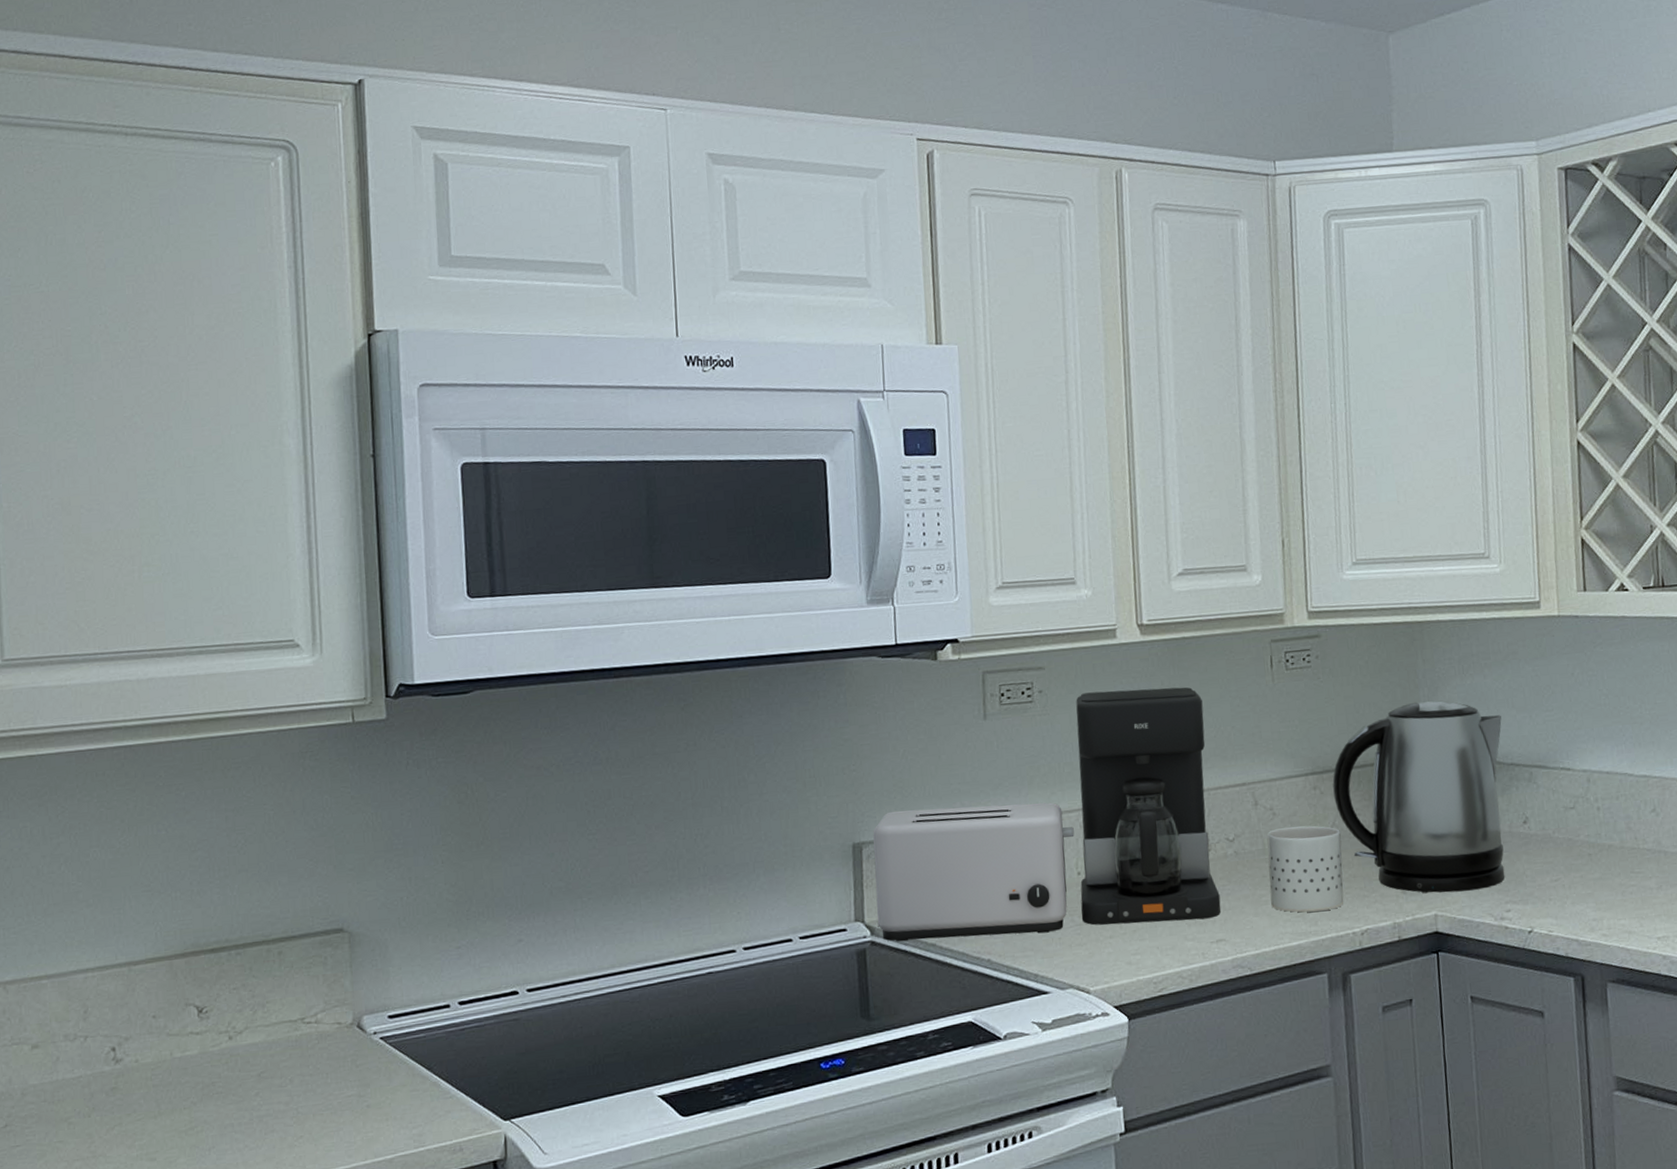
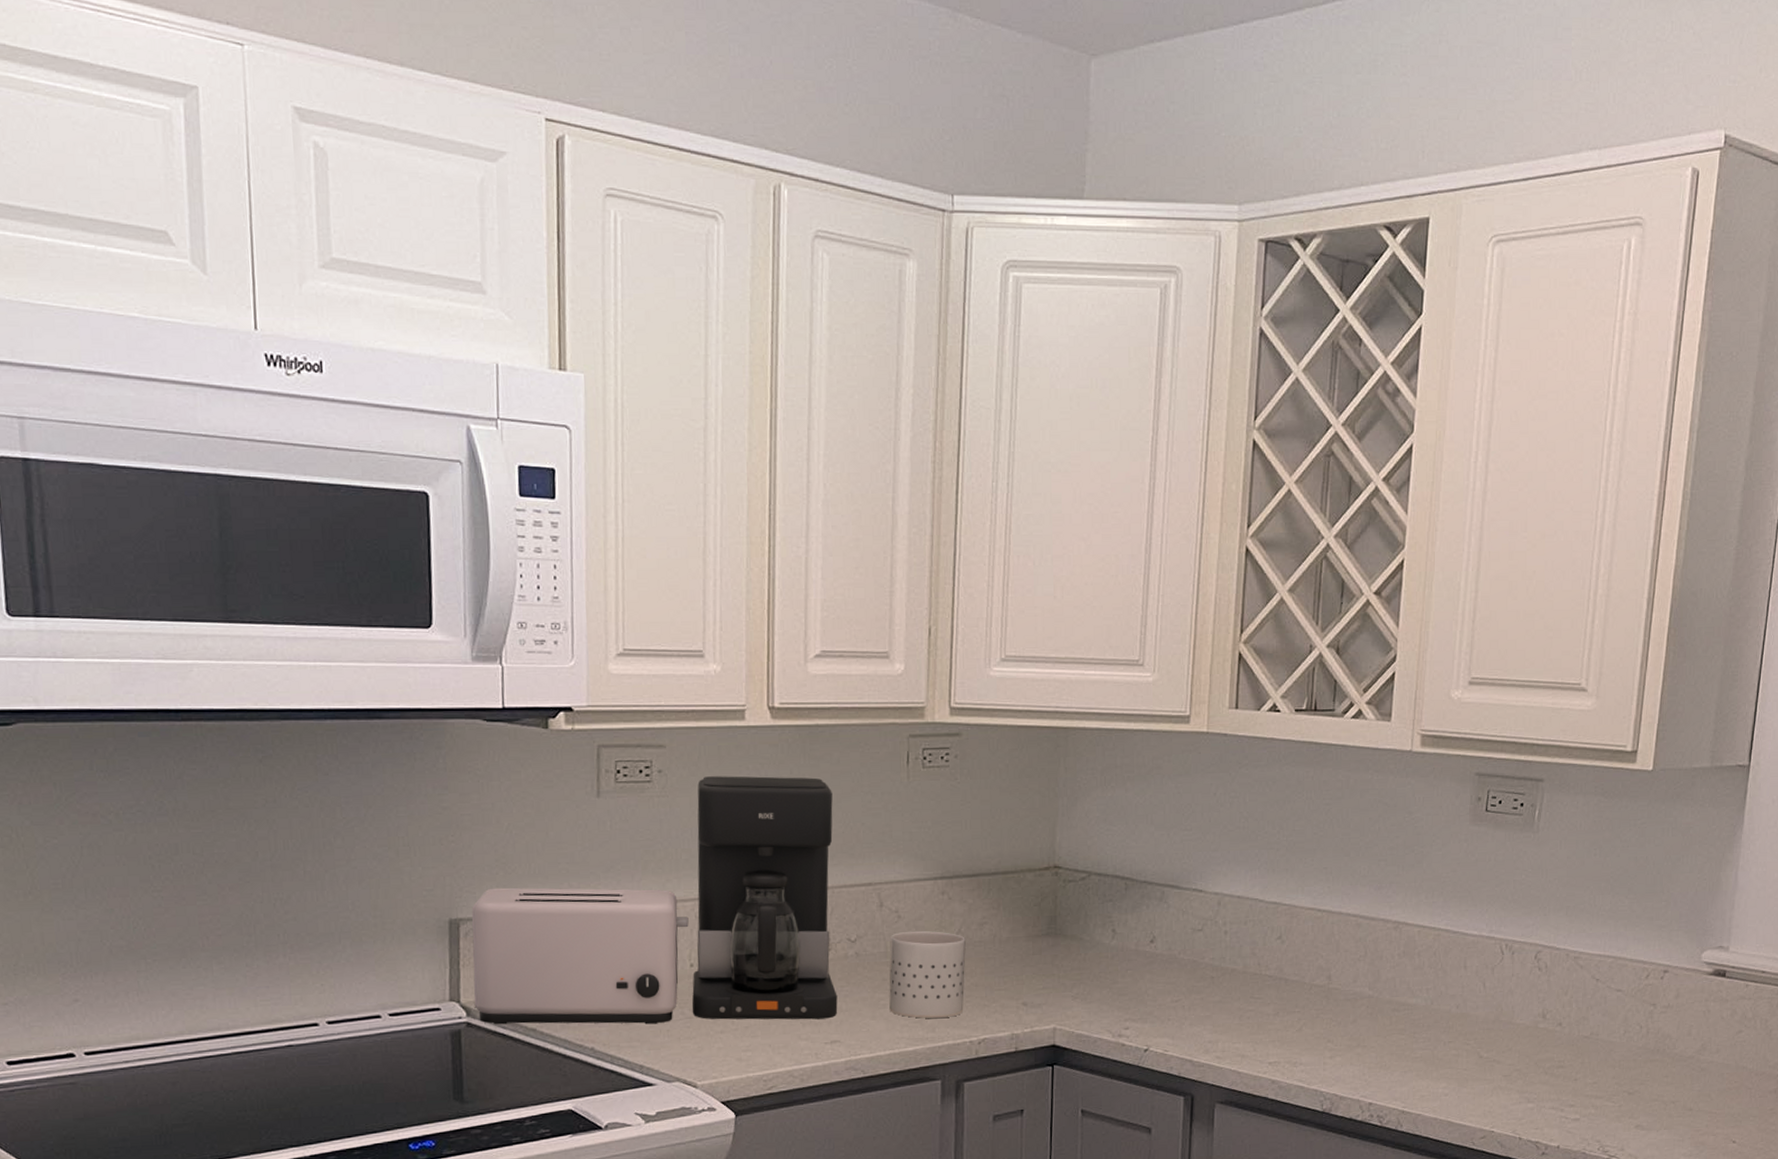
kettle: present [1332,700,1505,894] -> none [962,811,1139,1007]

